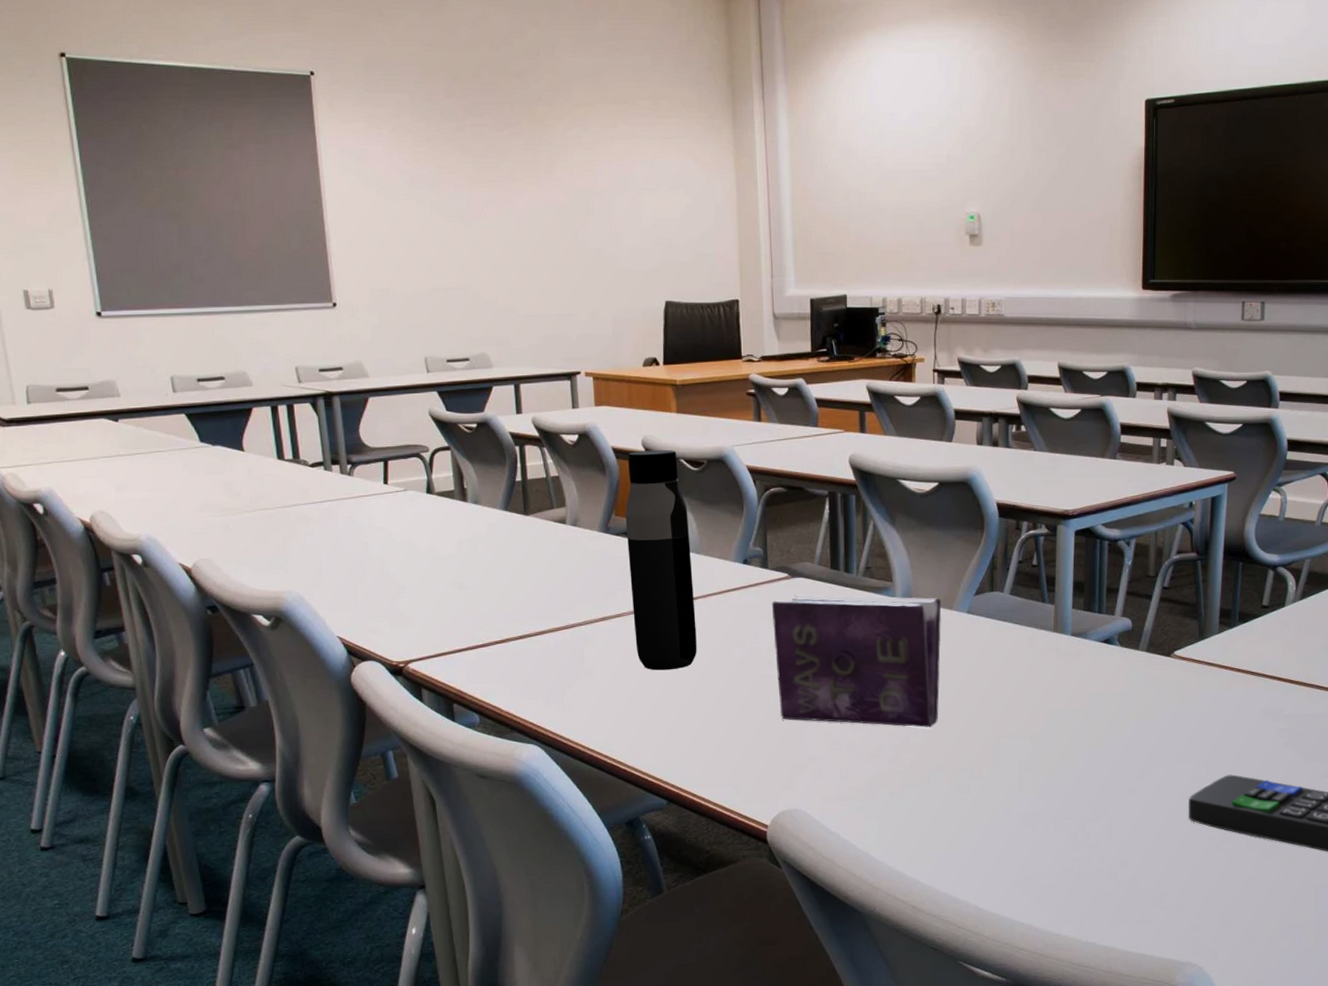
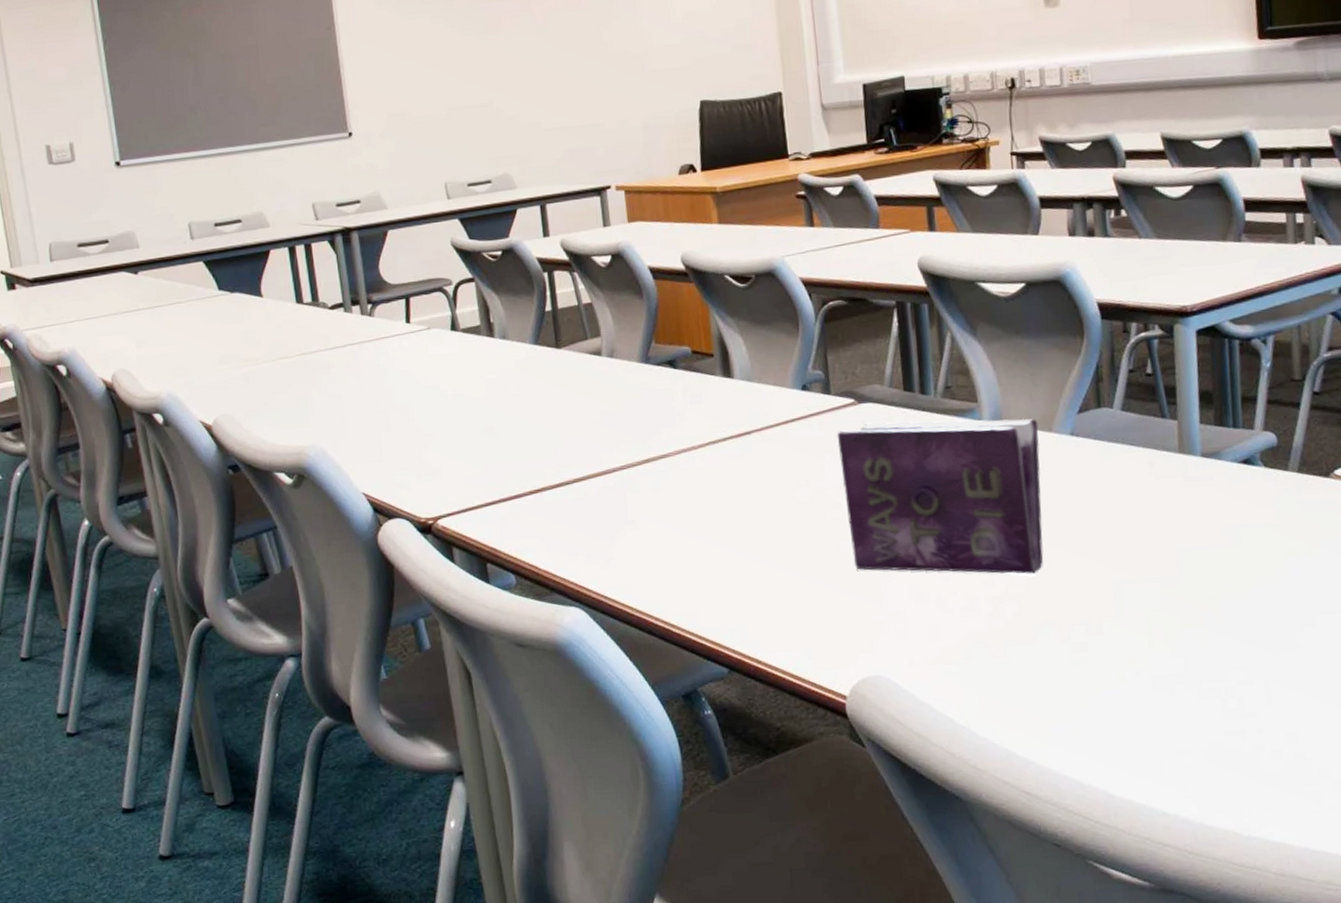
water bottle: present [625,449,697,671] -> none [665,266,755,518]

